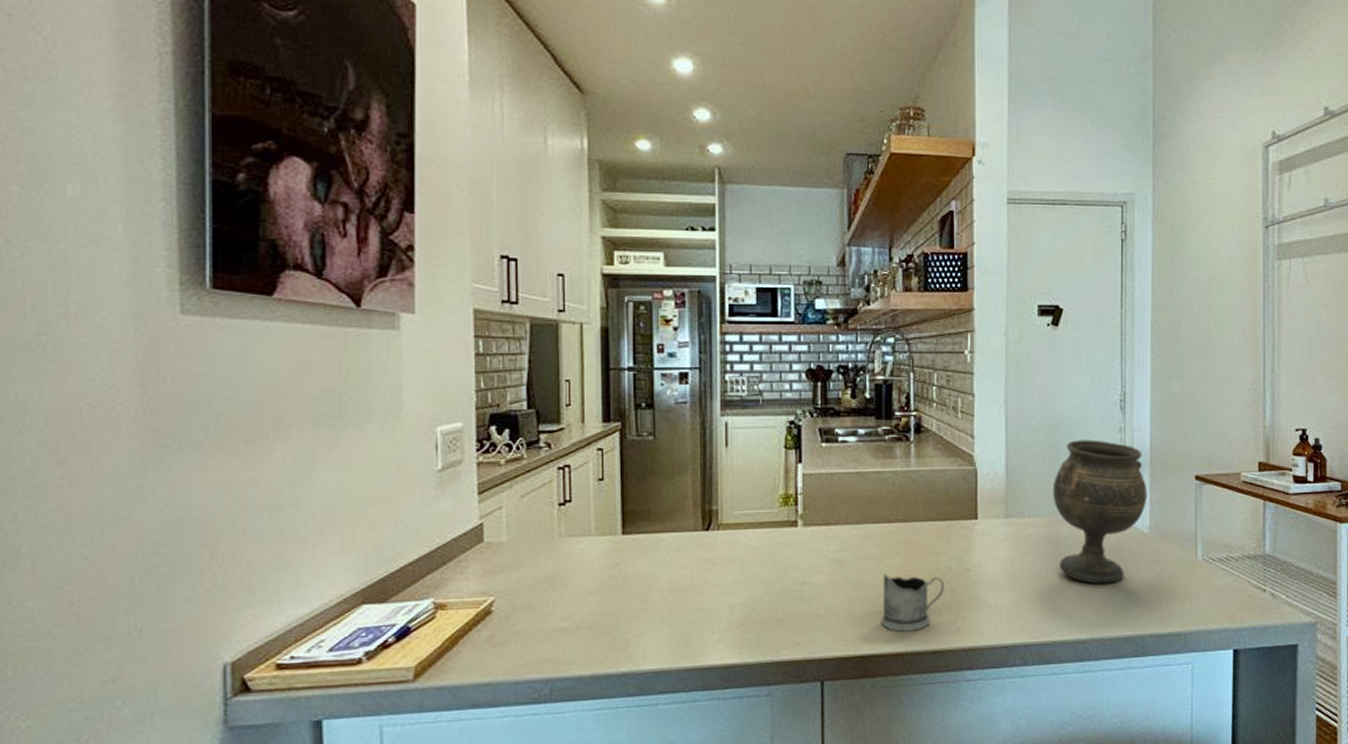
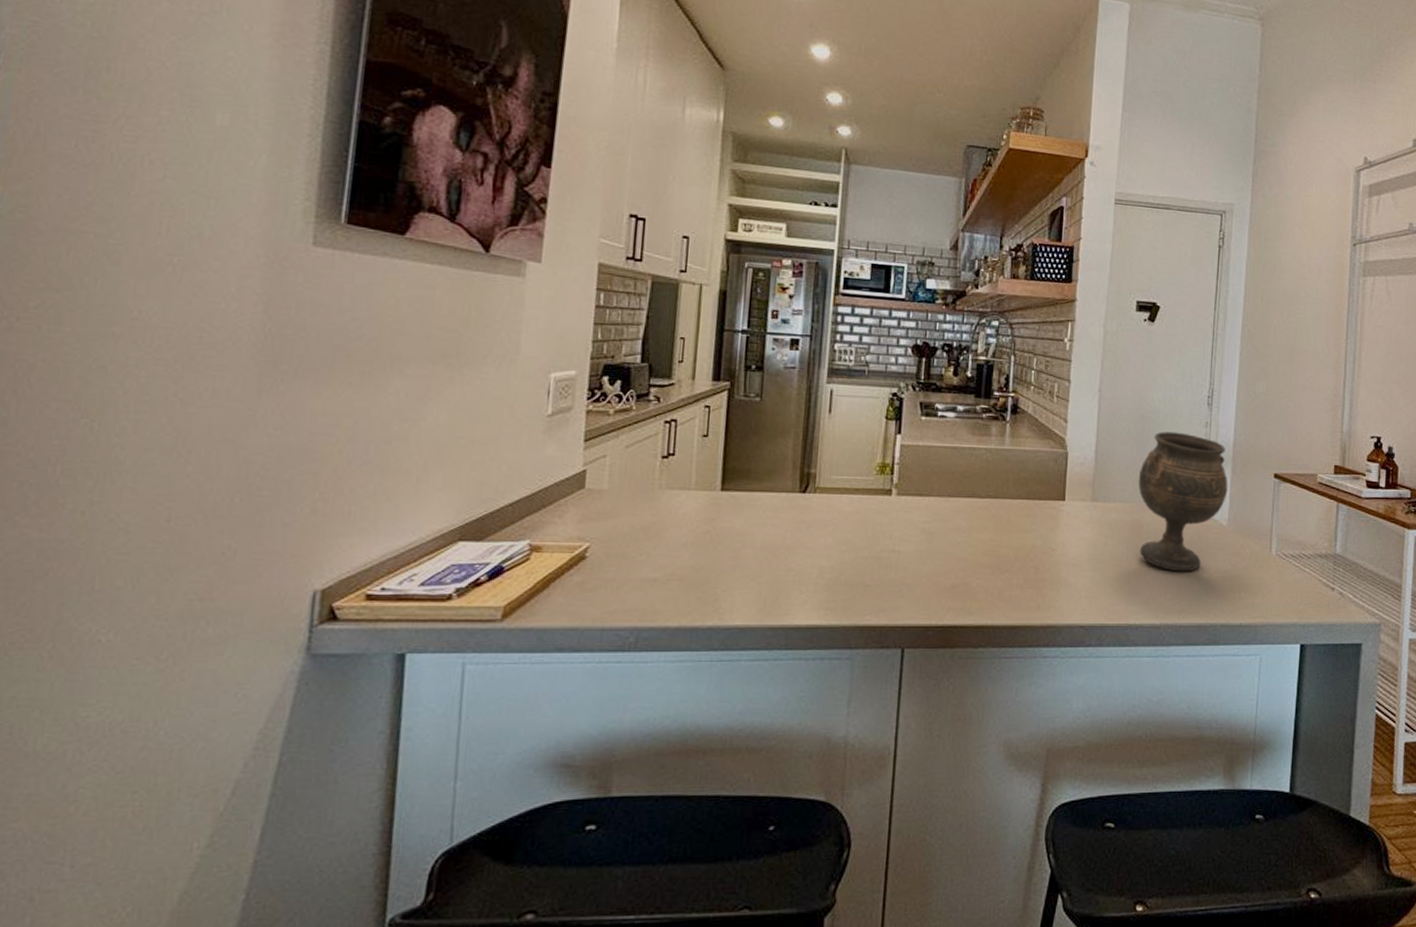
tea glass holder: present [881,573,945,632] -> none [964,546,1029,605]

